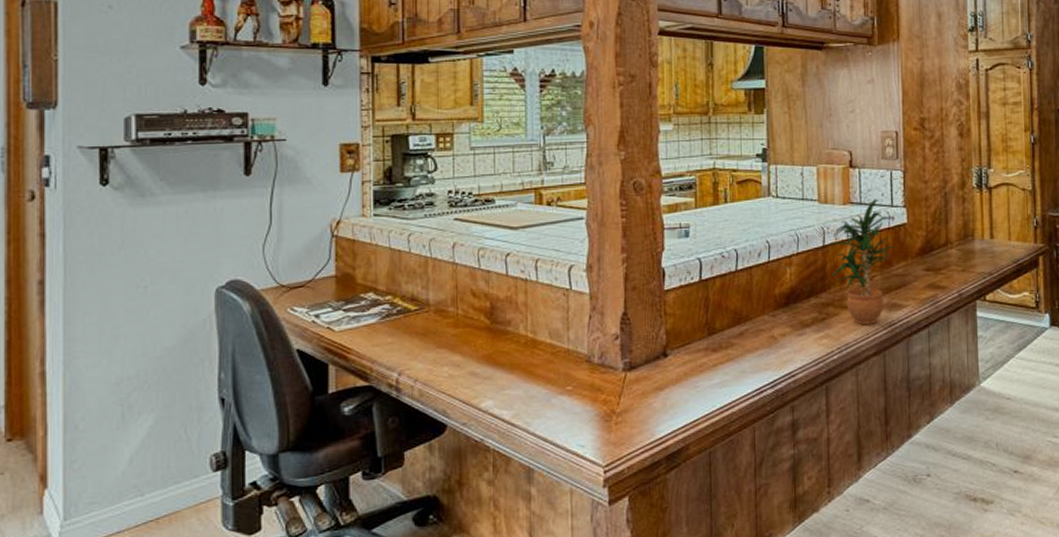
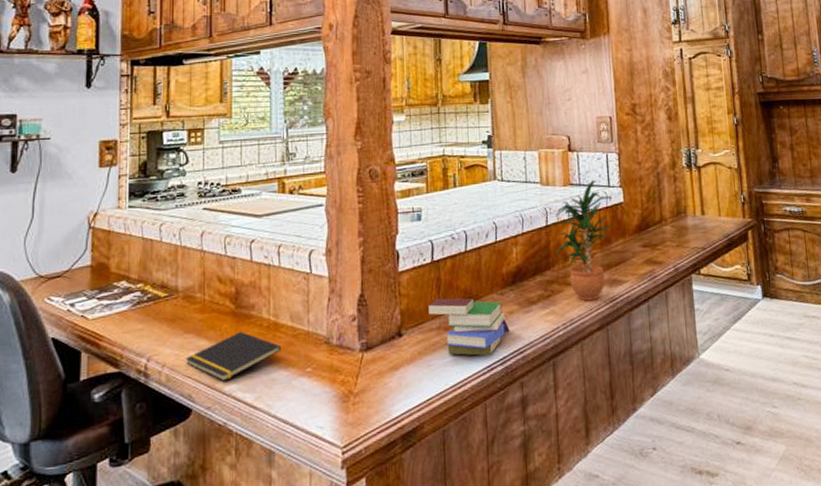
notepad: none [438,348,540,398] -> present [185,332,282,381]
book: none [696,318,782,379] -> present [428,298,510,356]

